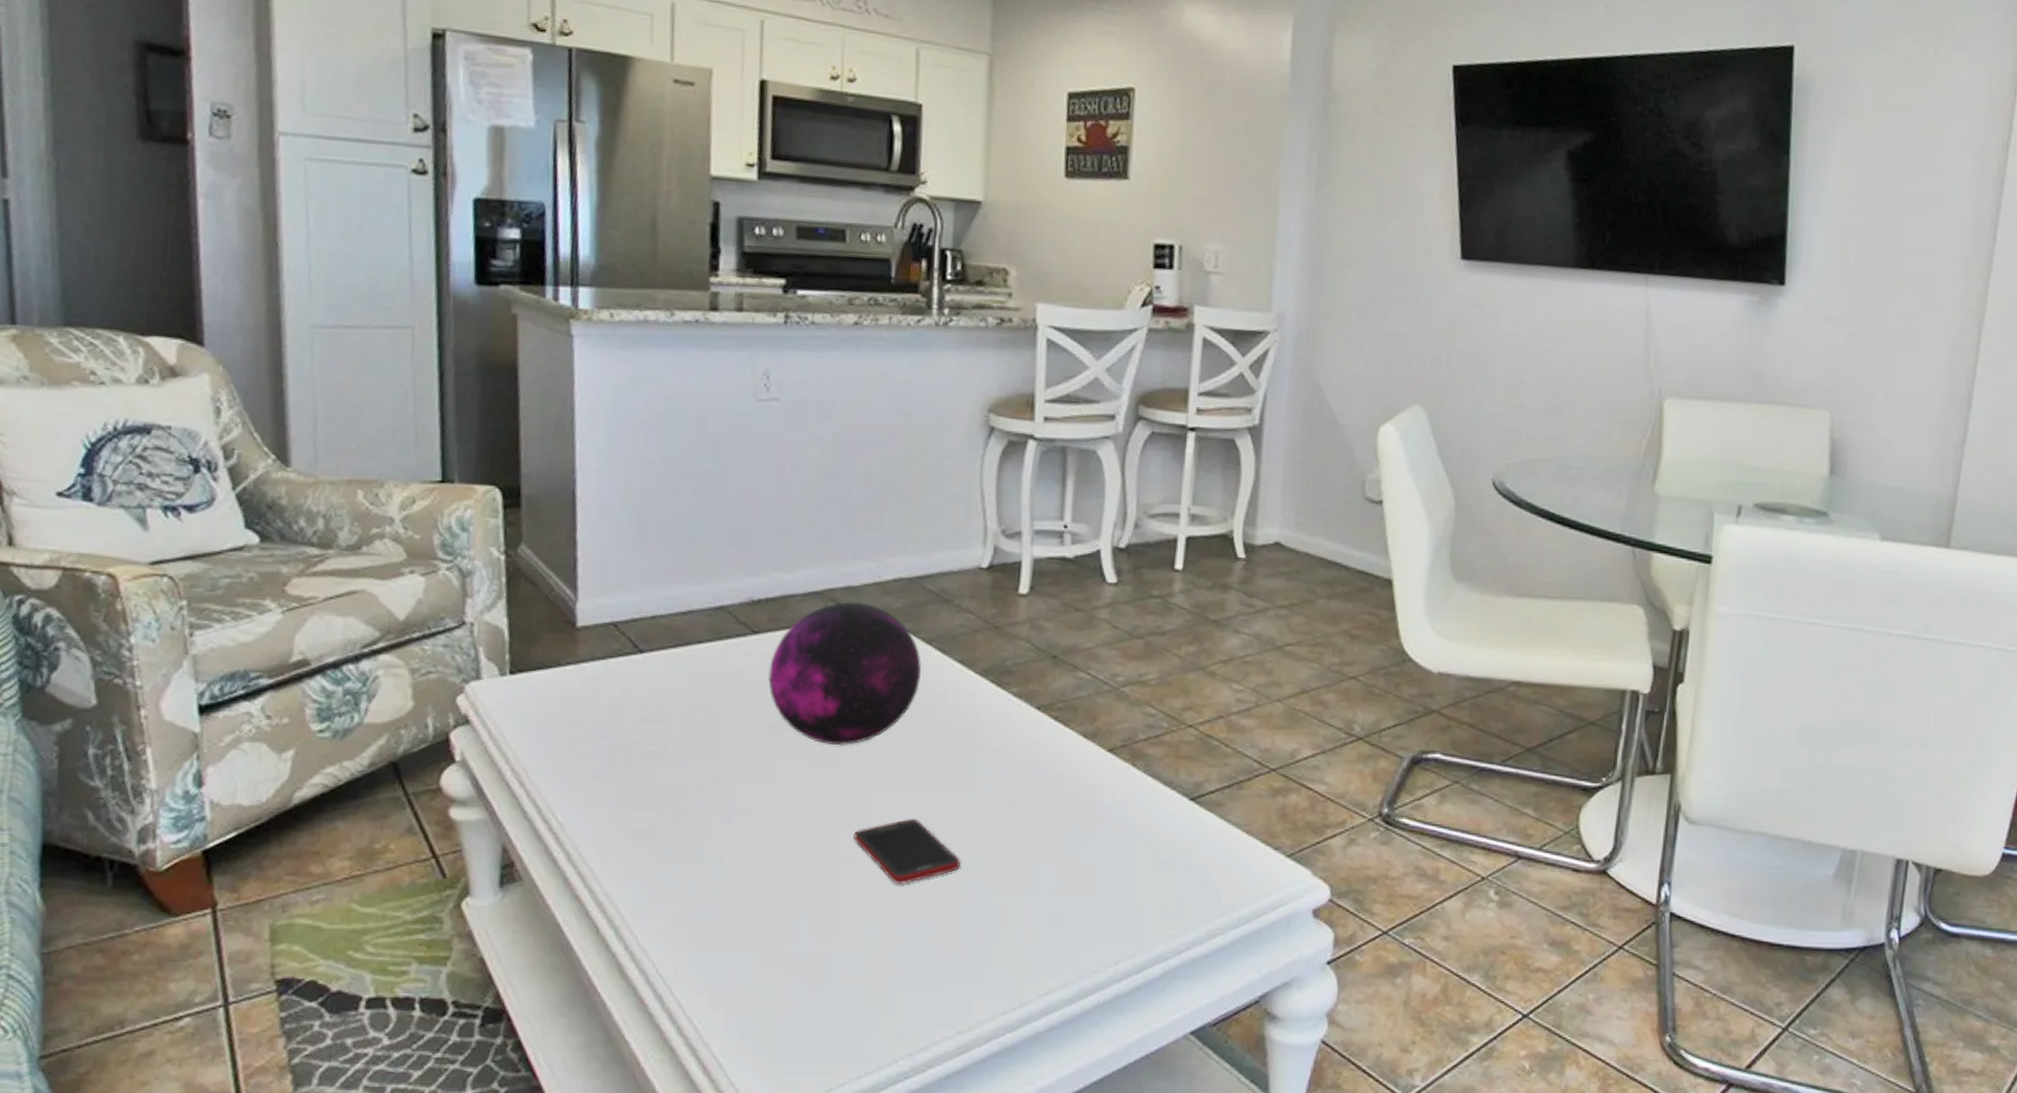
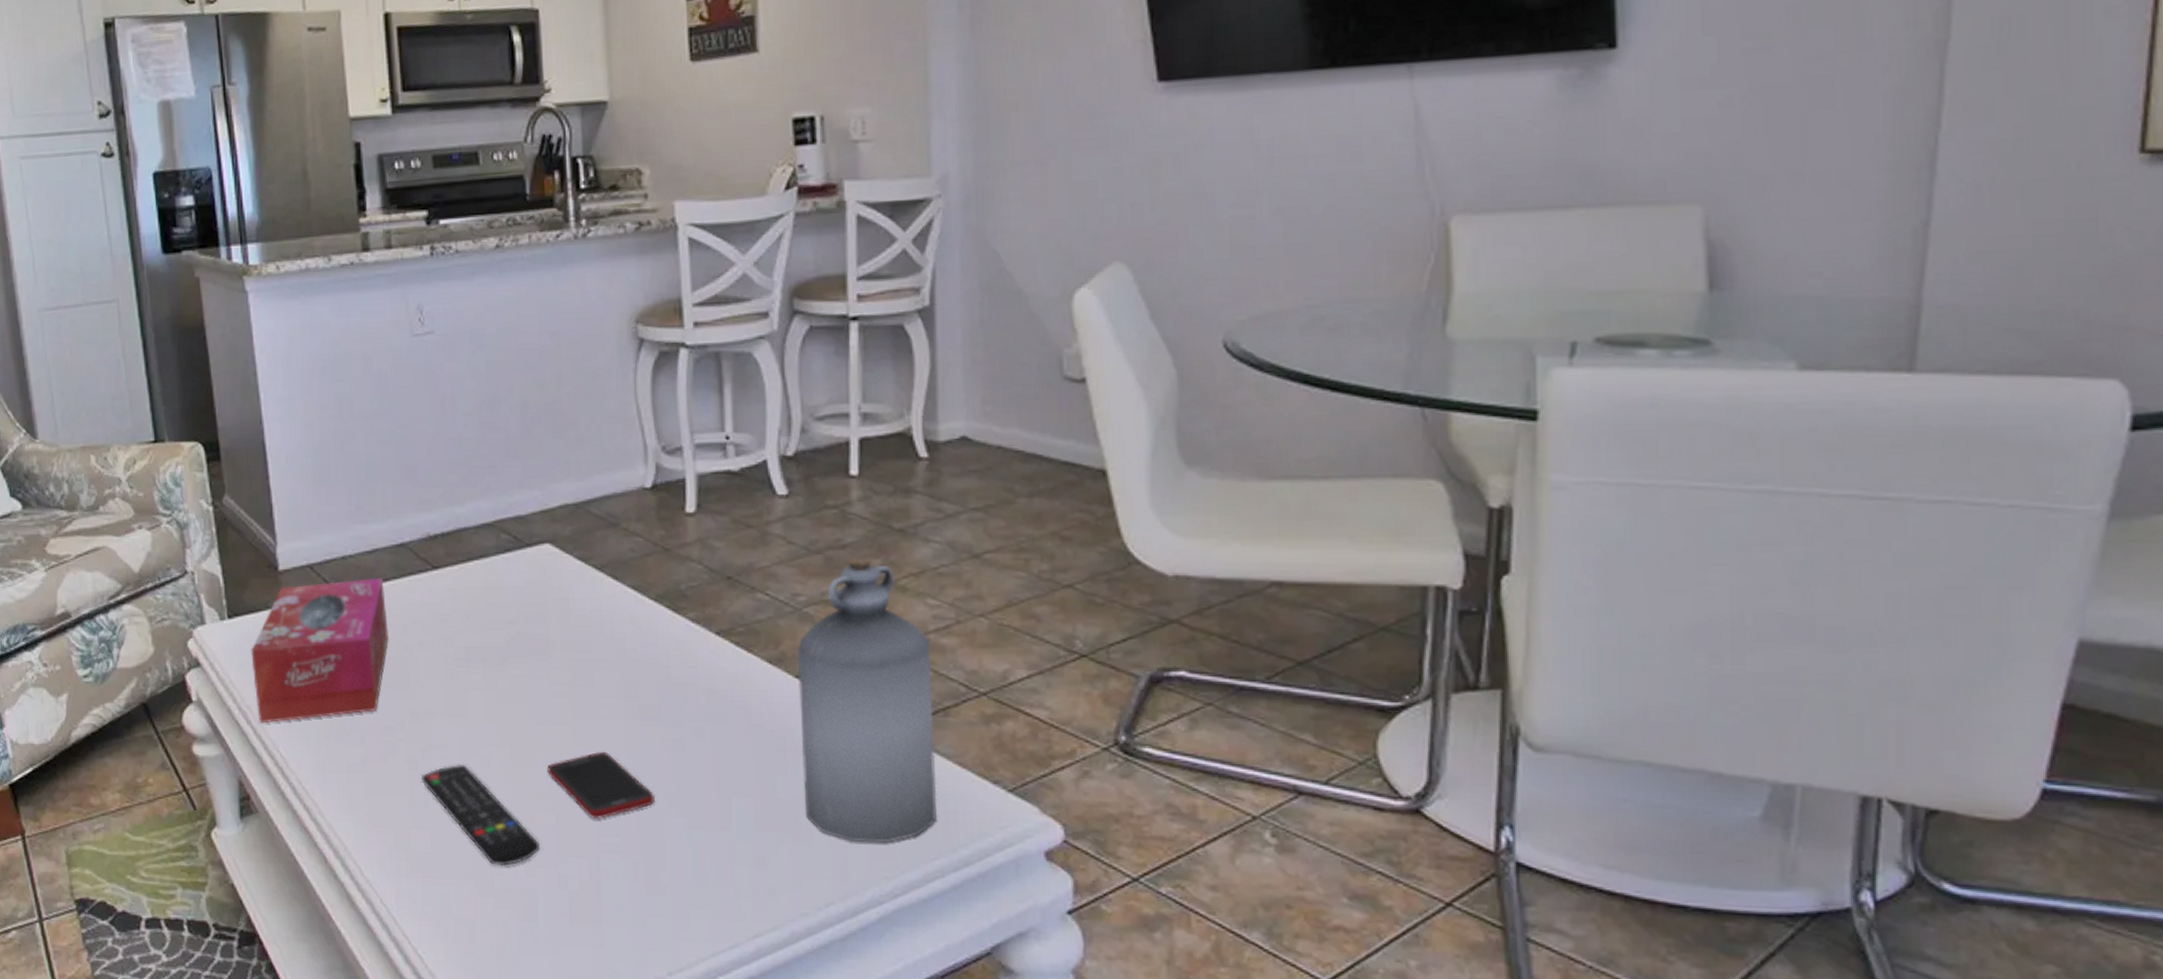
tissue box: none [532,640,697,787] -> present [251,578,389,724]
remote control: none [717,829,838,932] -> present [422,763,539,866]
decorative orb: present [768,602,921,746] -> none [451,532,596,679]
bottle: none [1105,643,1232,904] -> present [797,557,938,843]

